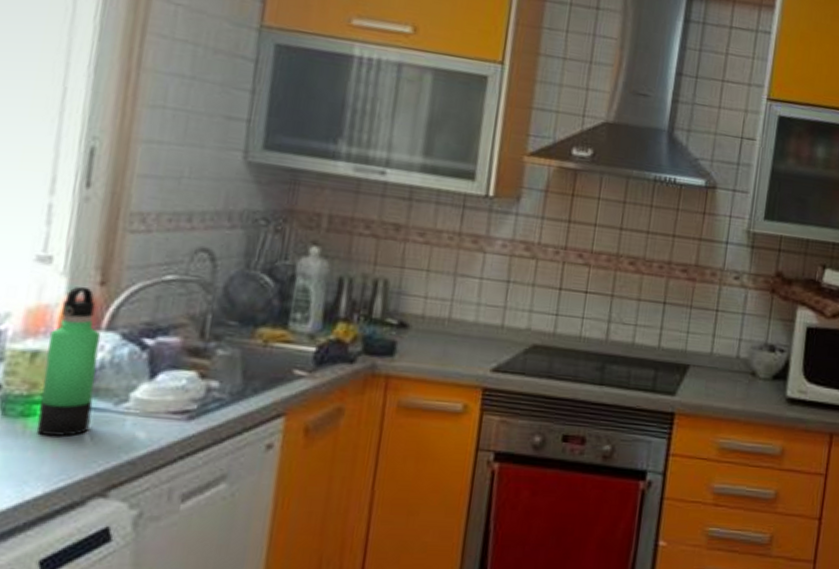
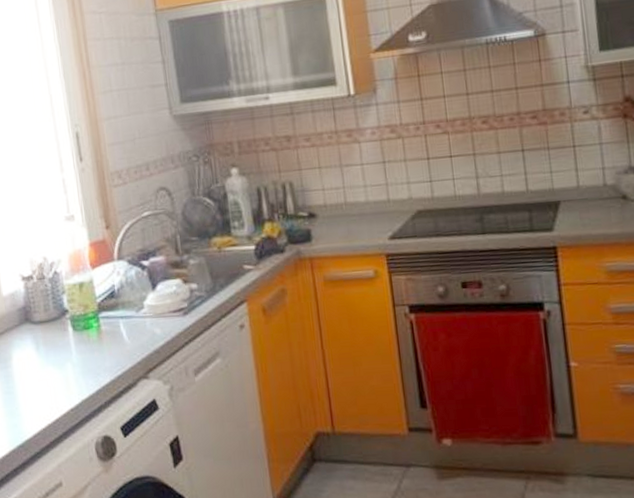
thermos bottle: present [36,287,100,436] -> none [86,232,125,340]

